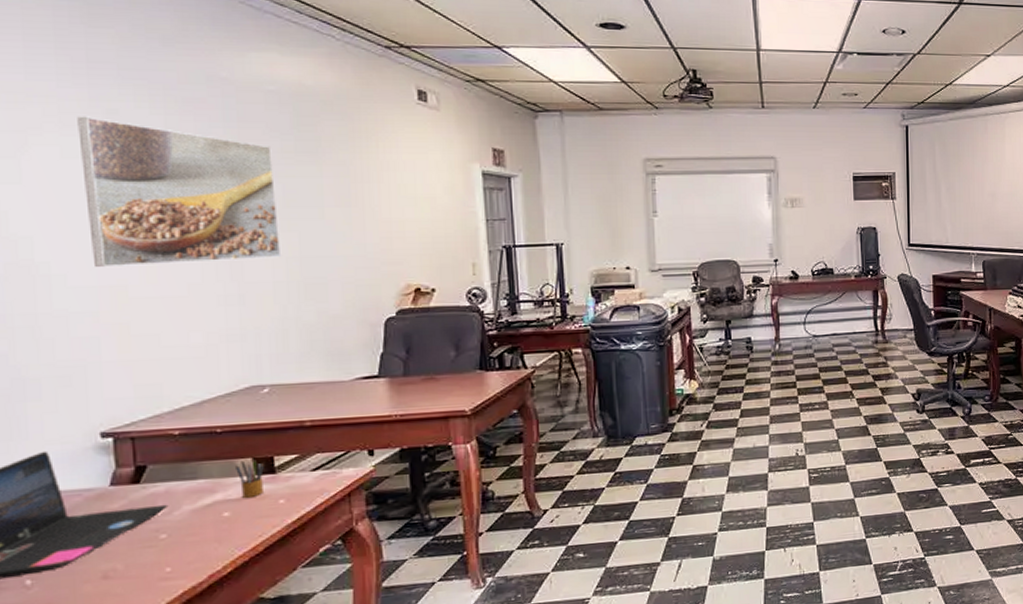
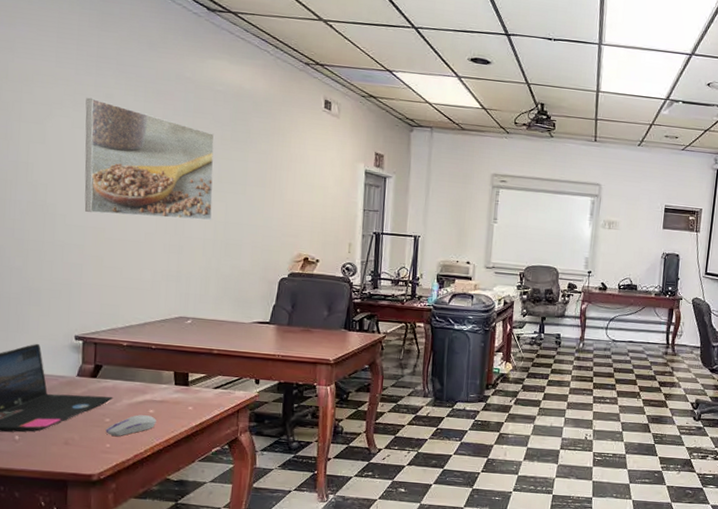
computer mouse: none [162,520,235,556] -> present [105,415,156,436]
pencil box: present [236,459,264,499] -> none [162,372,181,402]

